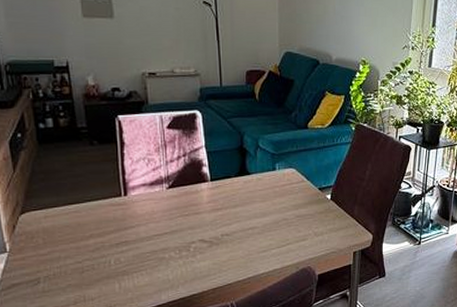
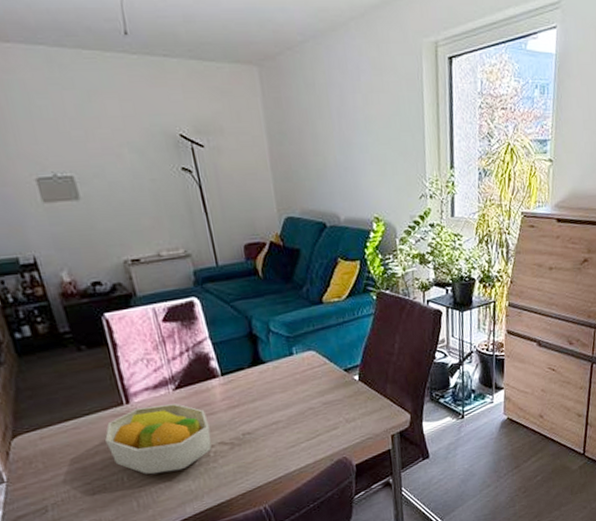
fruit bowl: none [101,201,193,261] -> present [105,403,212,475]

